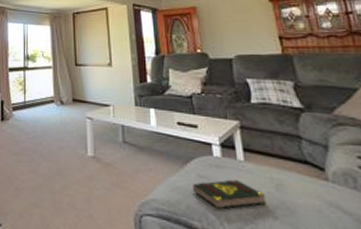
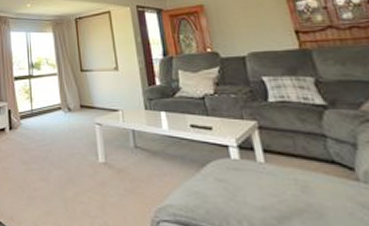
book: present [193,179,267,210] -> none [211,182,293,214]

